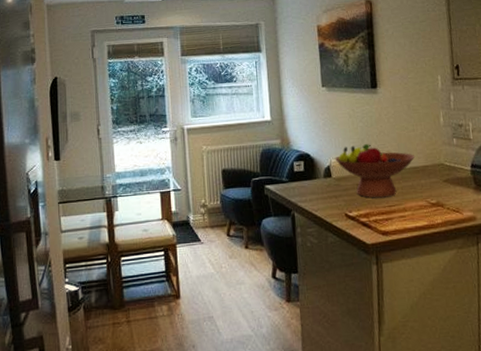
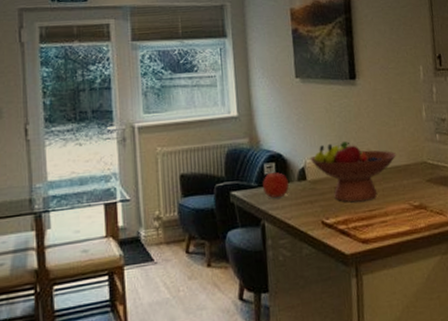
apple: none [293,168,317,192] -> present [263,170,290,198]

